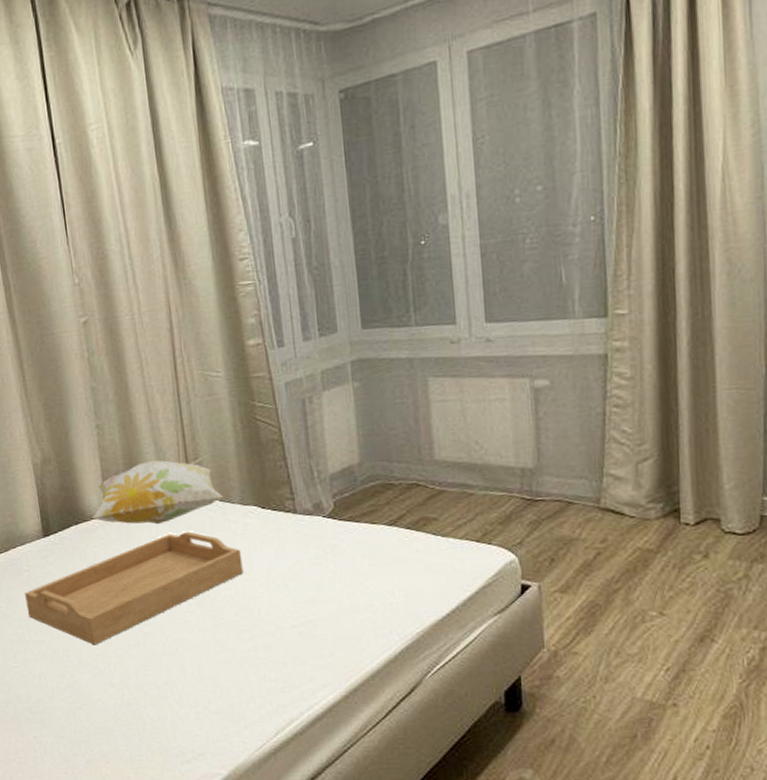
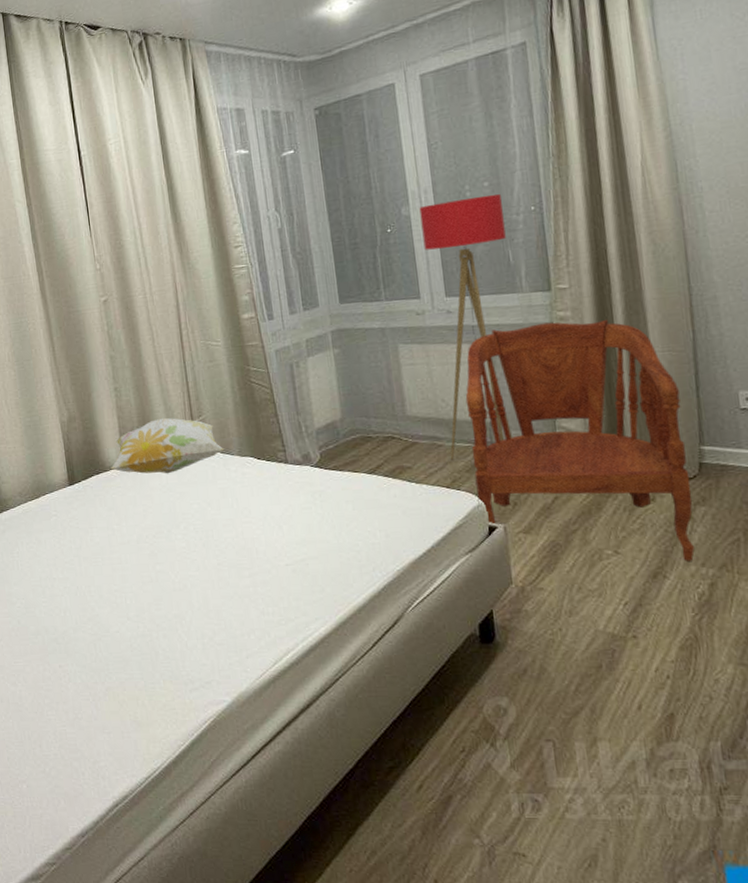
serving tray: present [25,531,244,645] -> none [53,479,243,582]
floor lamp: none [459,200,559,511] -> present [419,194,512,460]
armchair: none [502,351,750,624] -> present [465,319,695,561]

